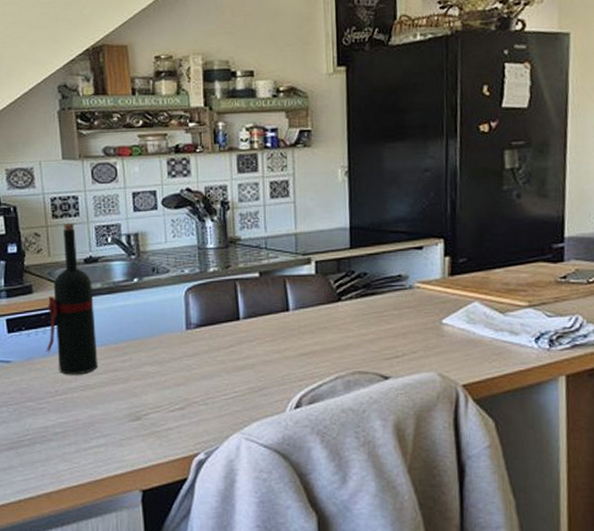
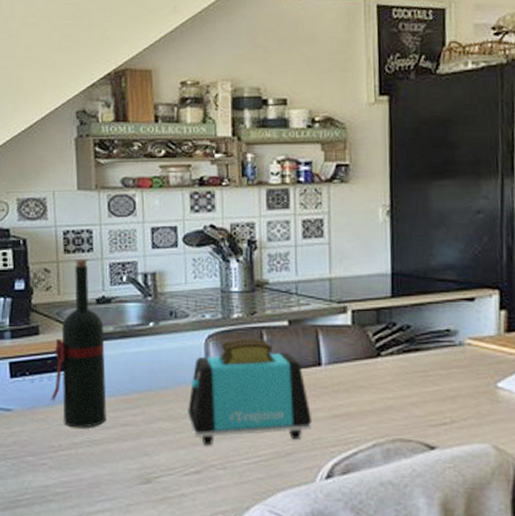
toaster: none [171,289,282,385] -> present [188,338,313,446]

